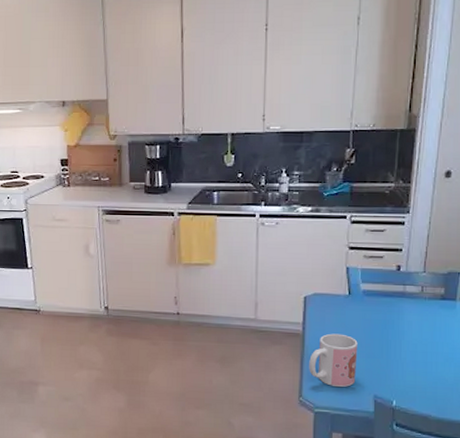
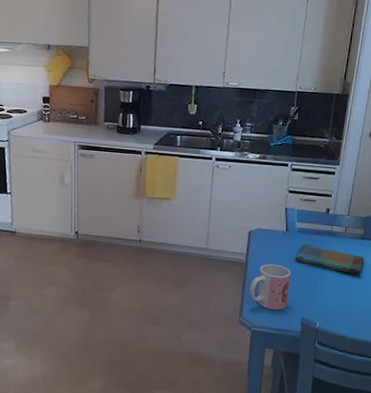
dish towel: none [361,308,448,342] -> present [294,243,365,275]

